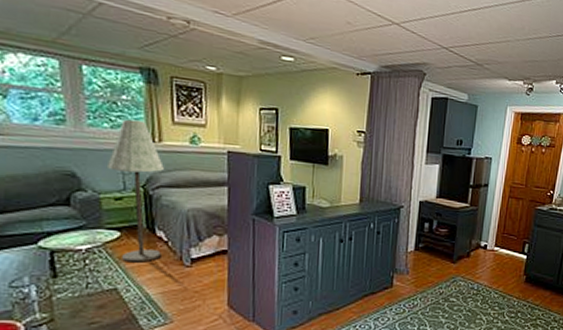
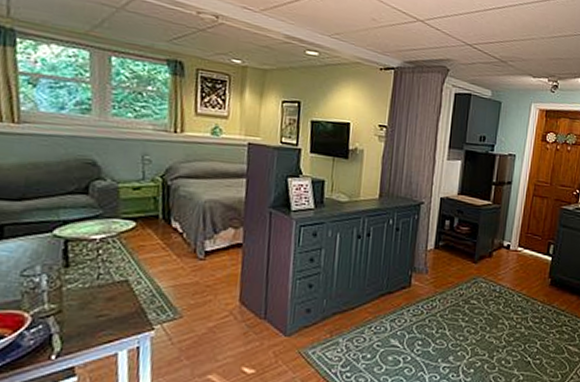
floor lamp: present [106,119,164,263] -> none [127,109,184,254]

